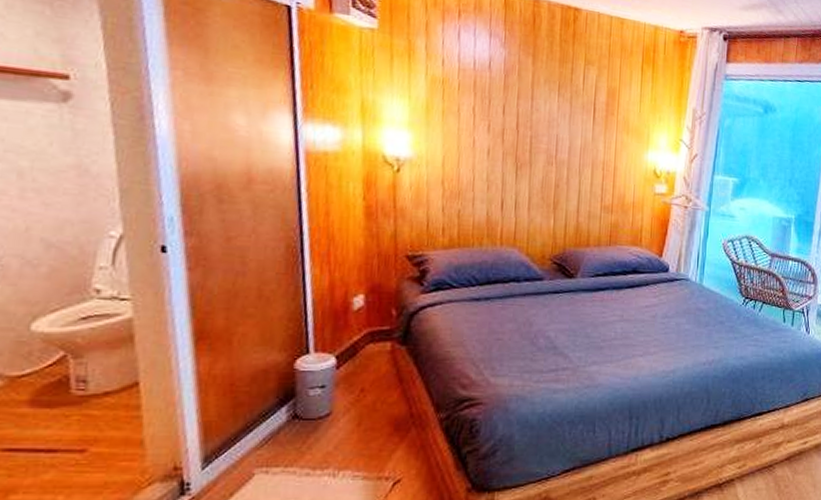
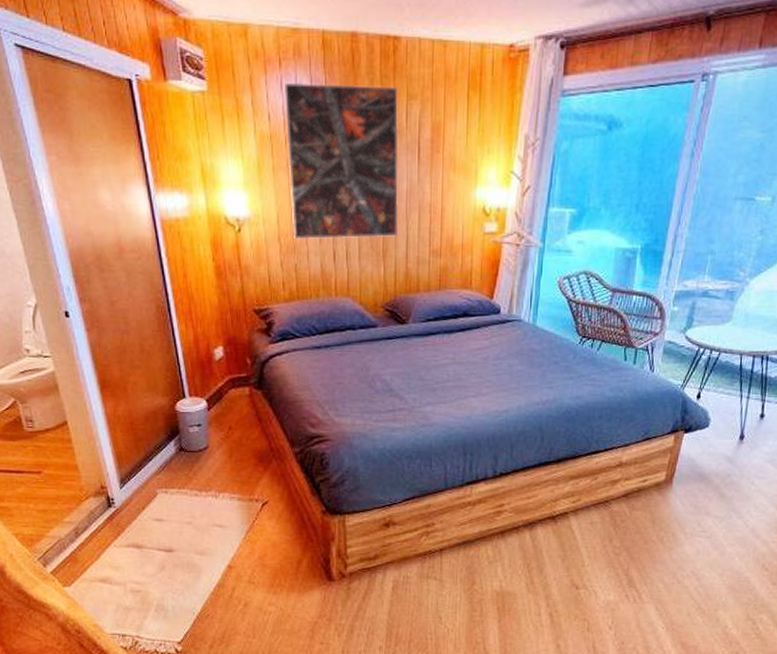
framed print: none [459,33,577,190] -> present [285,82,399,239]

